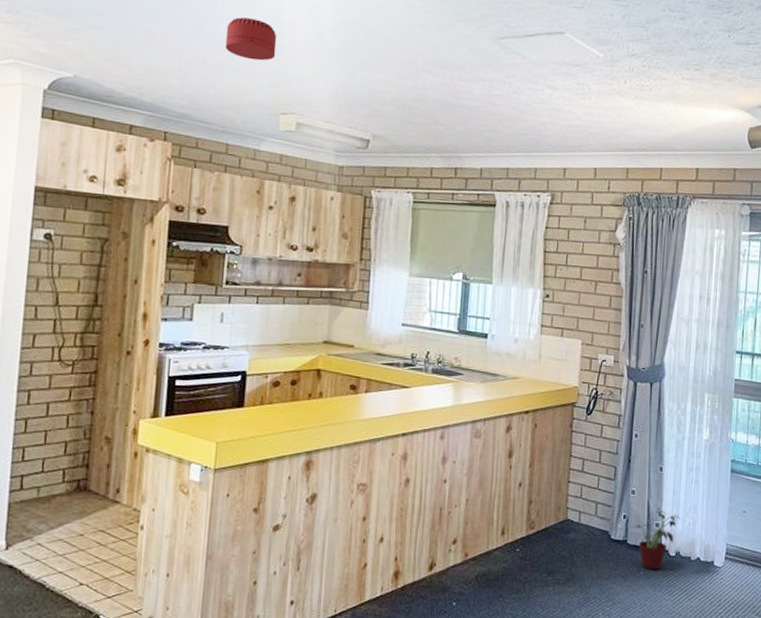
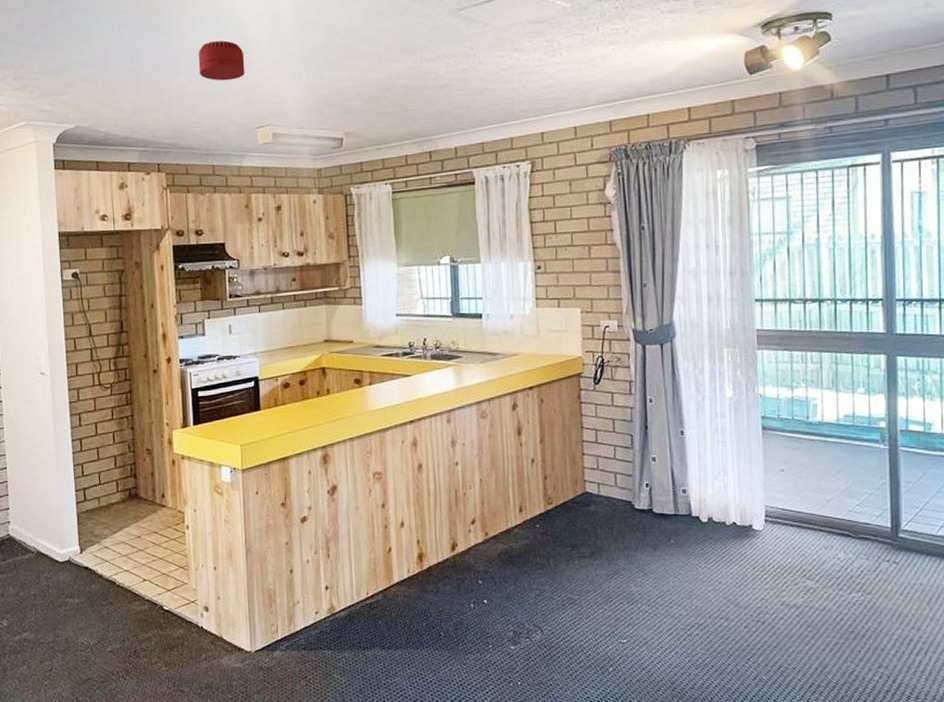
potted plant: present [634,507,681,569] -> none [658,473,710,537]

